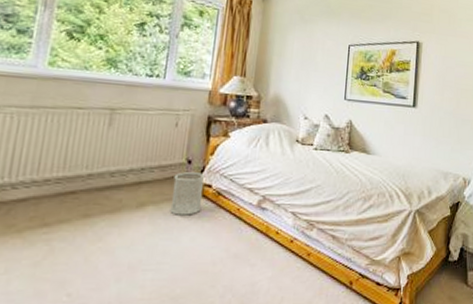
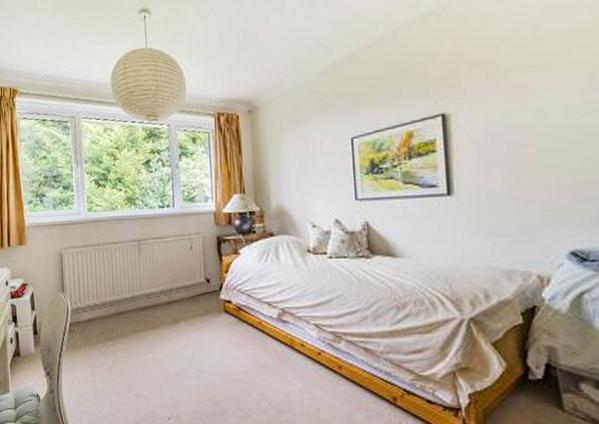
wastebasket: present [170,172,205,215] -> none [197,290,226,330]

